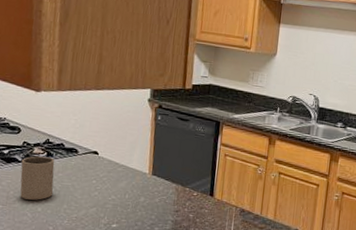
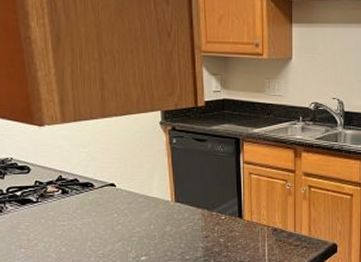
mug: present [20,156,55,200] -> none [36,195,75,240]

